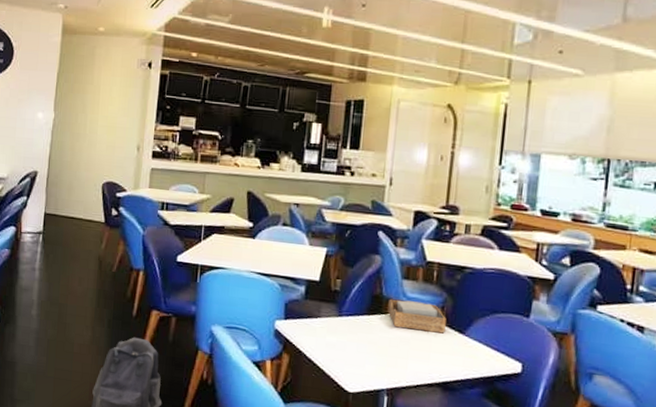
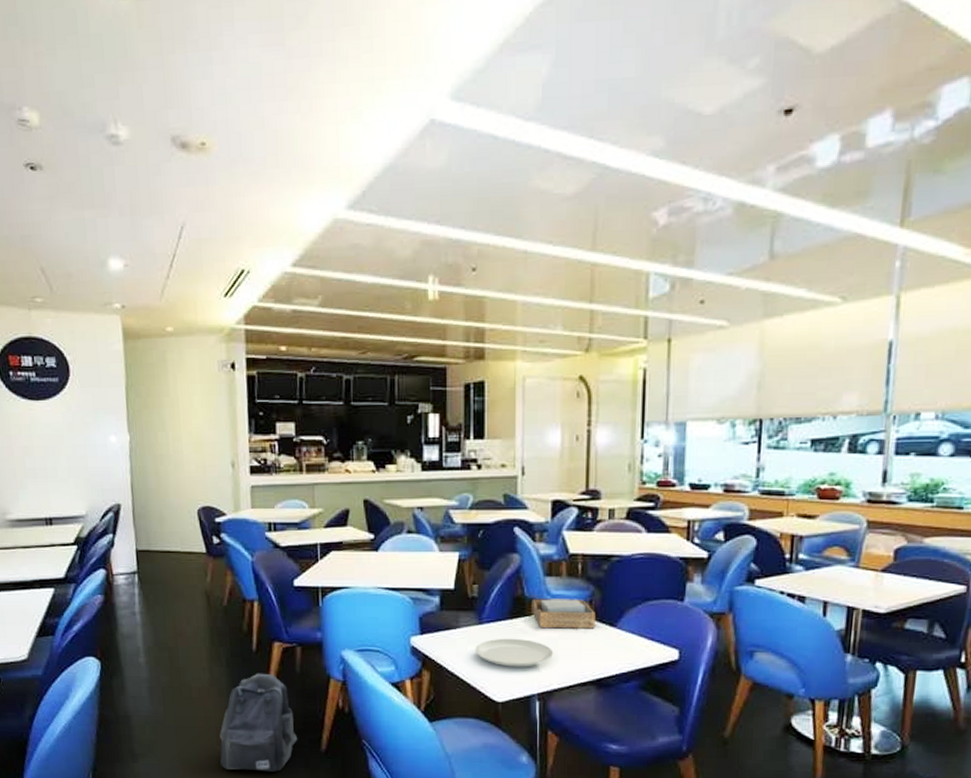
plate: none [332,332,405,362] -> present [475,638,554,667]

